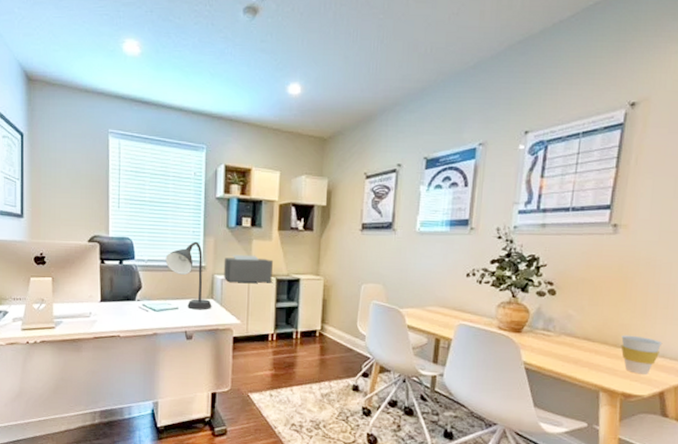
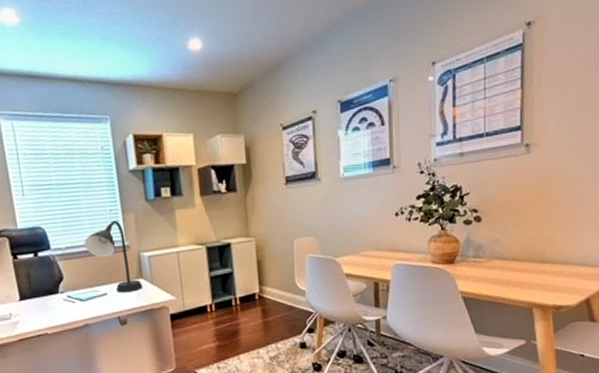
printer: present [223,254,274,283] -> none [148,225,202,259]
cup: present [621,335,663,376] -> none [546,249,583,286]

